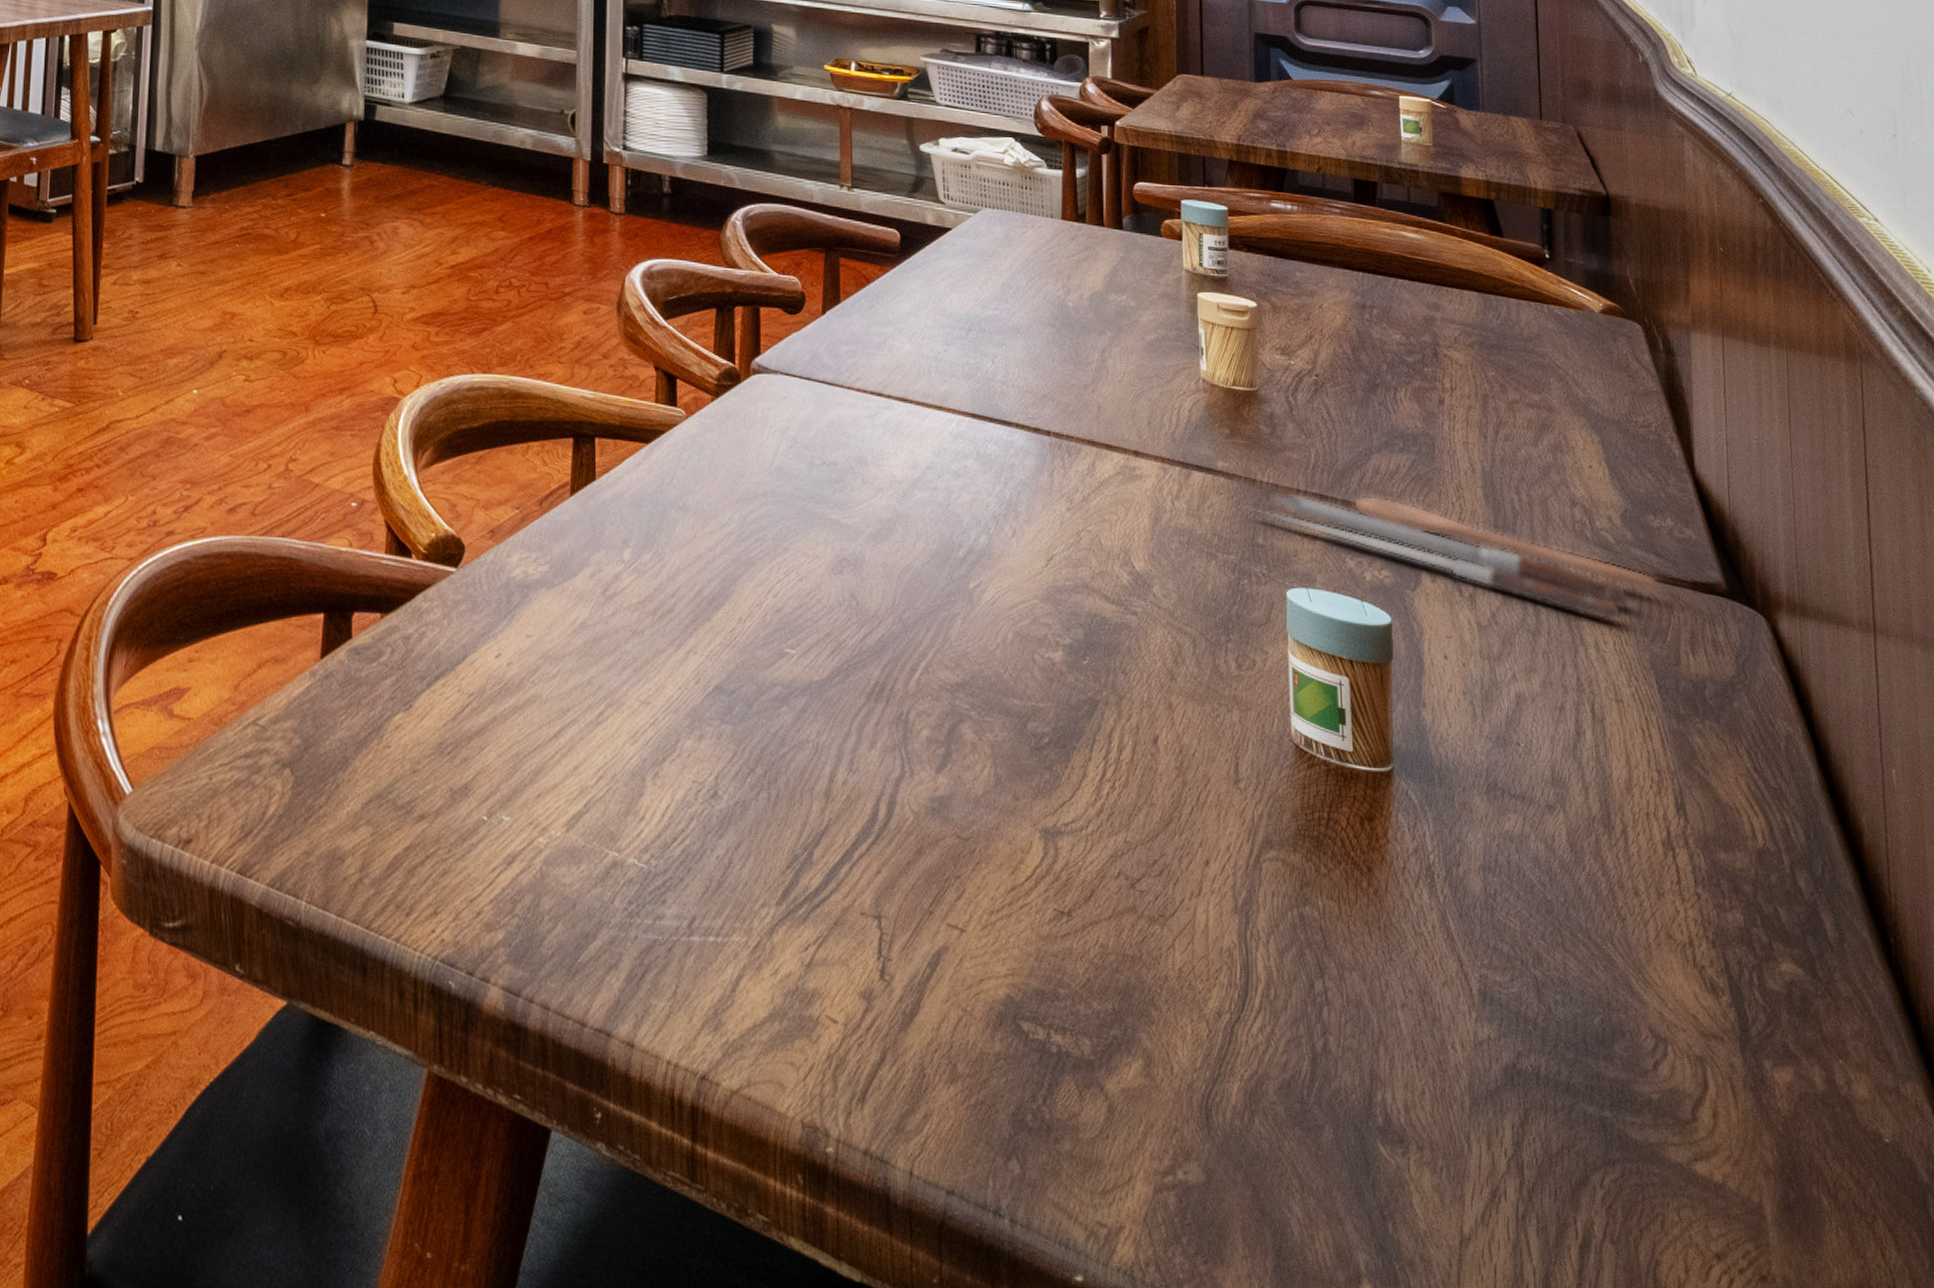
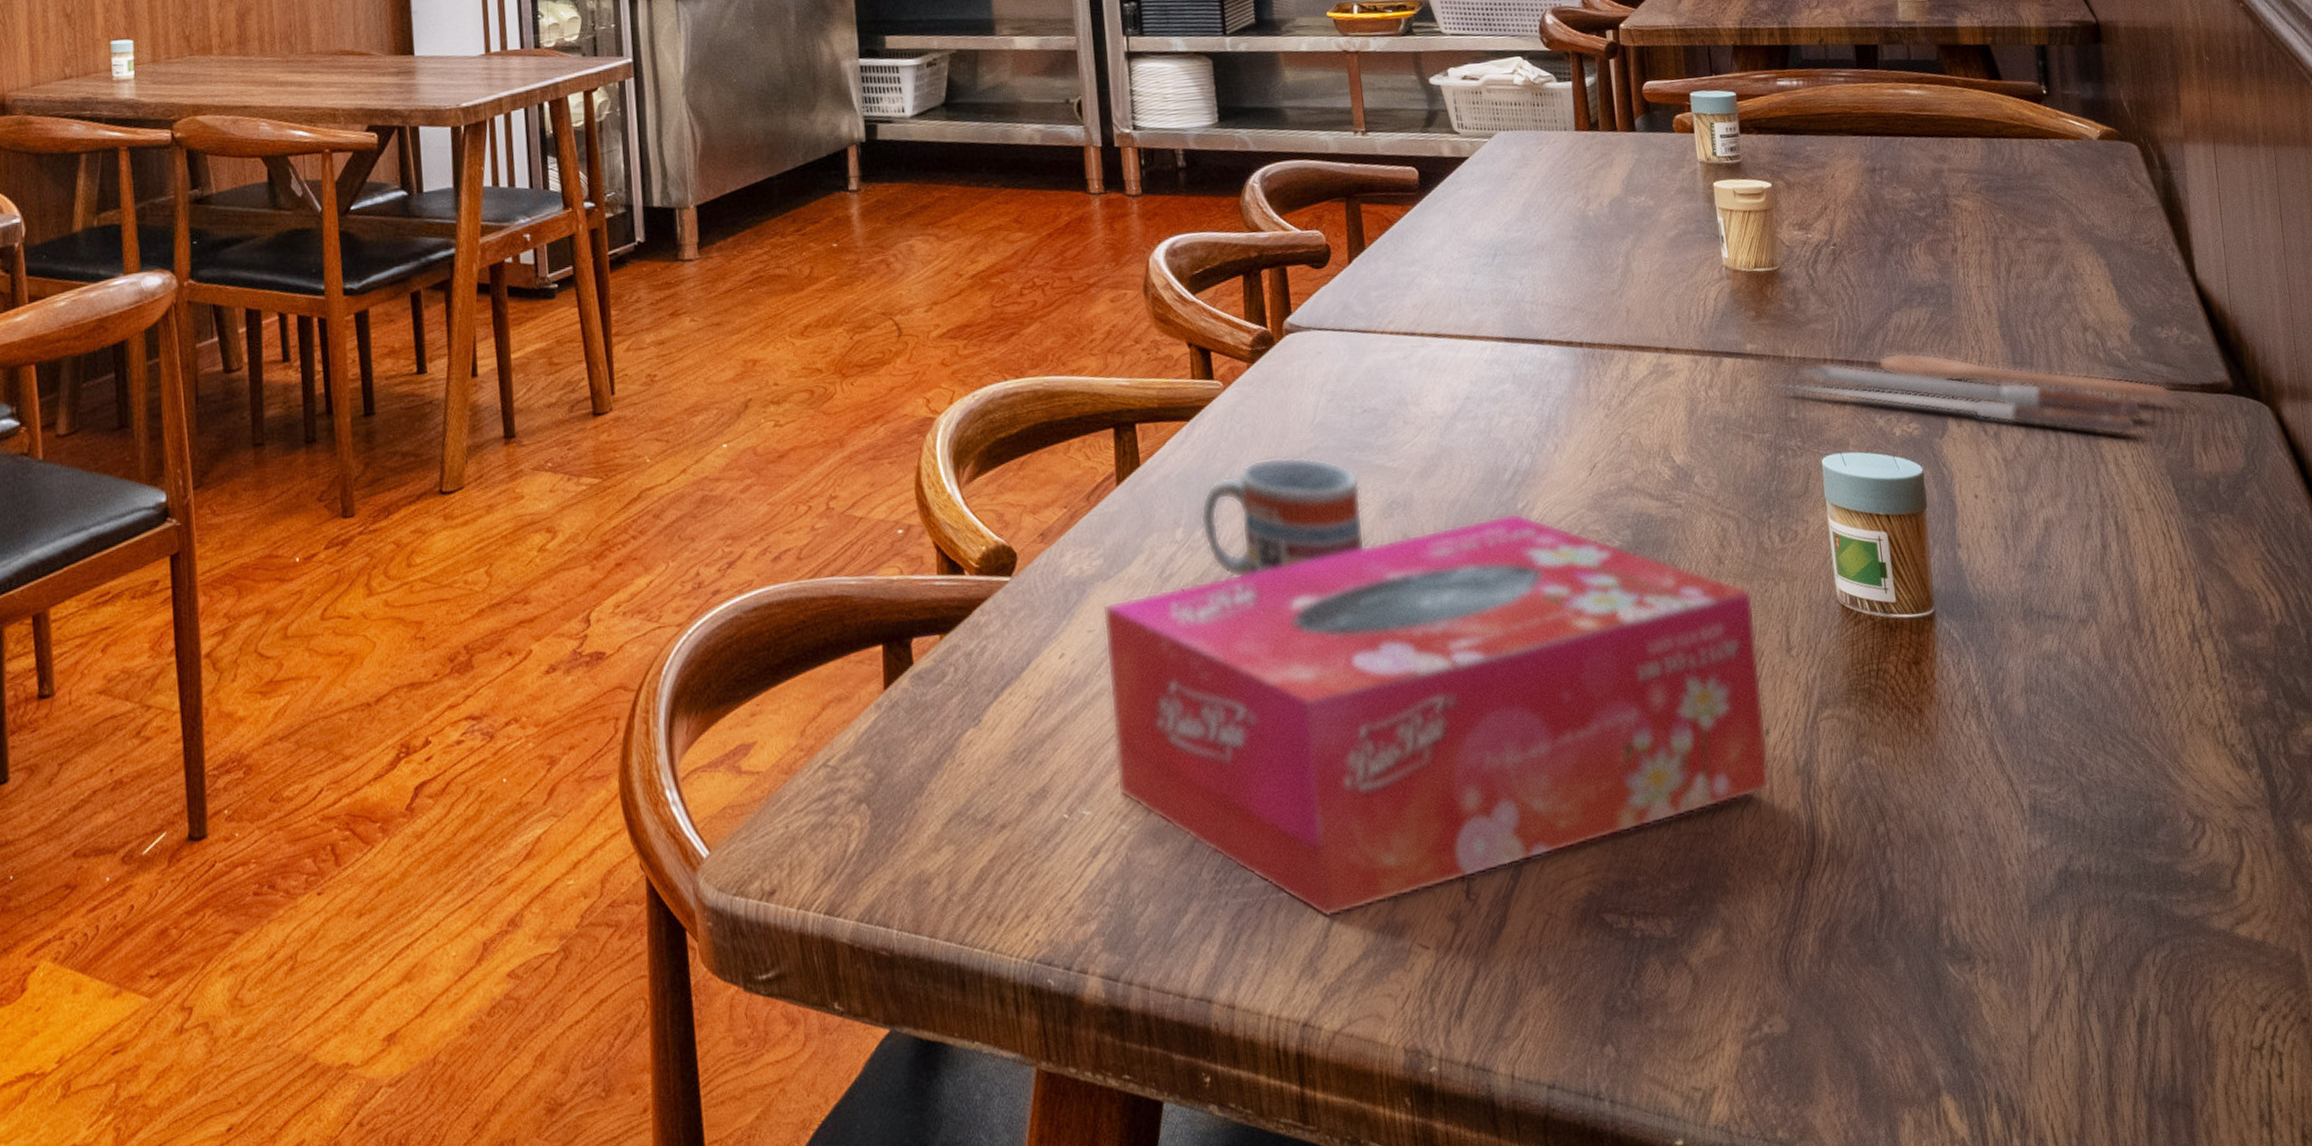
tissue box: none [539,591,1207,971] -> present [1102,512,1771,918]
cup: none [650,493,813,608] -> present [1200,456,1366,577]

